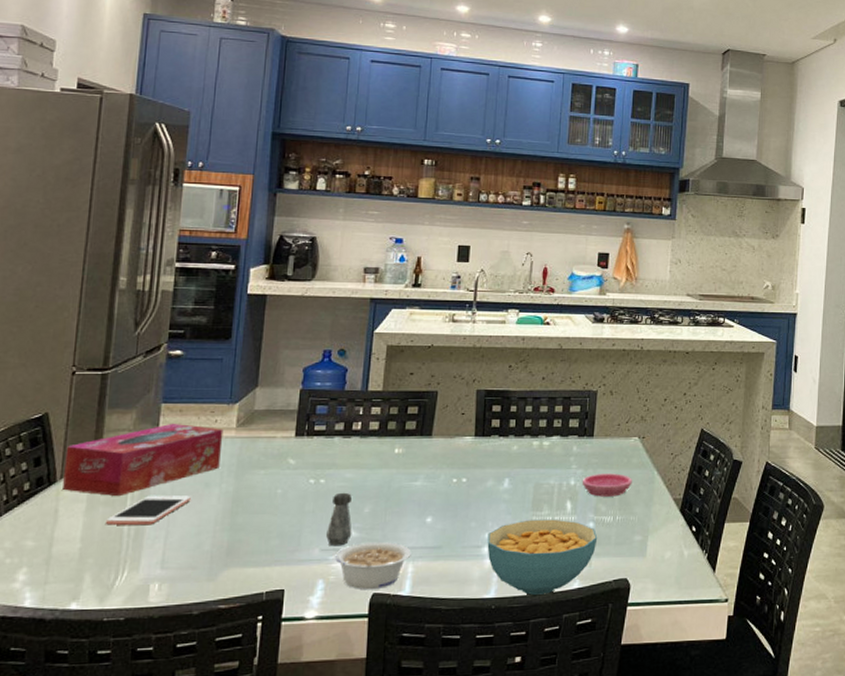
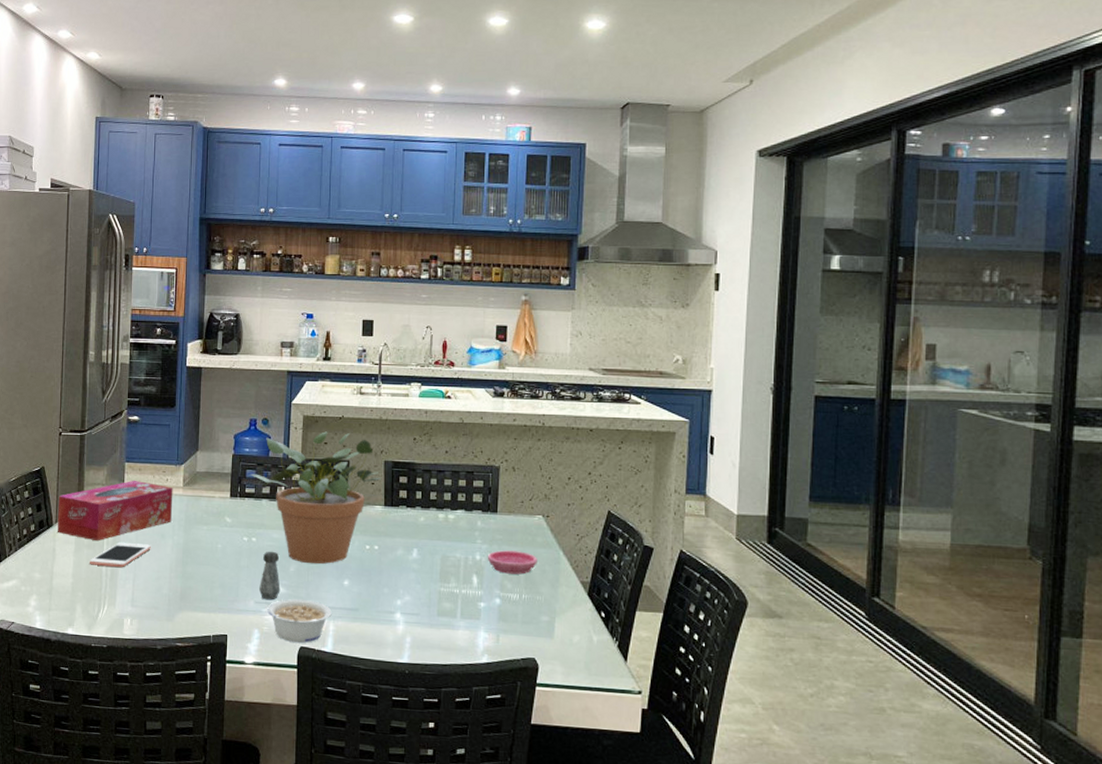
potted plant: none [318,361,472,503] -> present [248,431,381,564]
cereal bowl: present [487,519,598,595] -> none [399,590,505,665]

